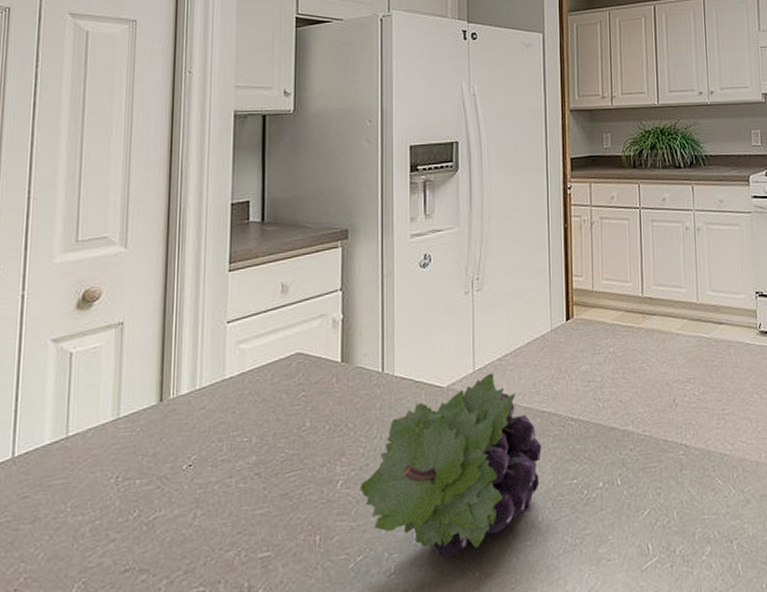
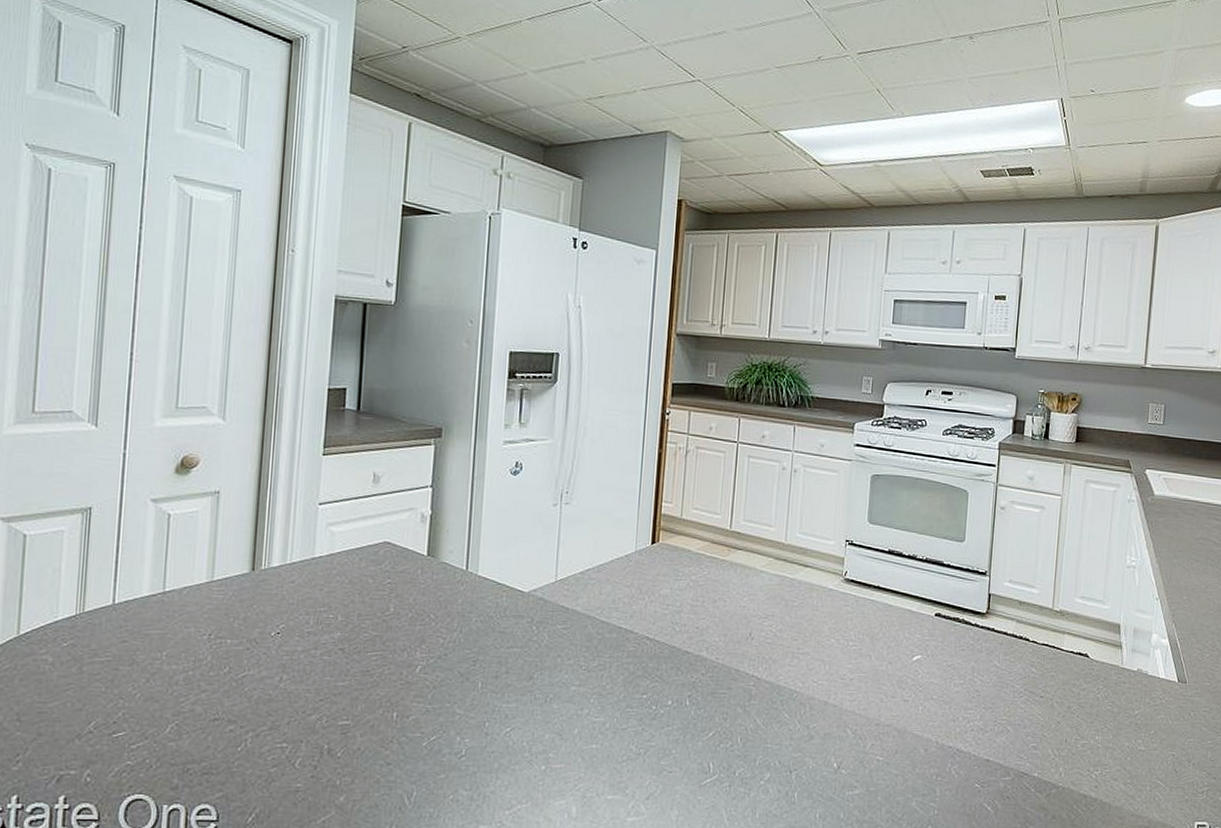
fruit: present [361,373,542,557] -> none [438,584,616,749]

